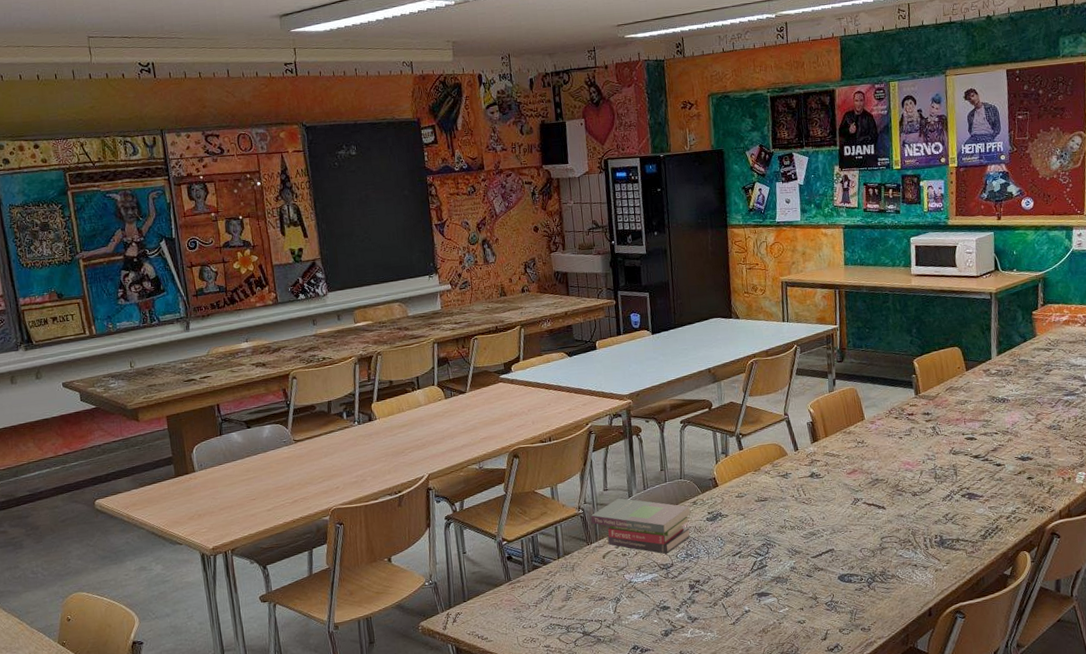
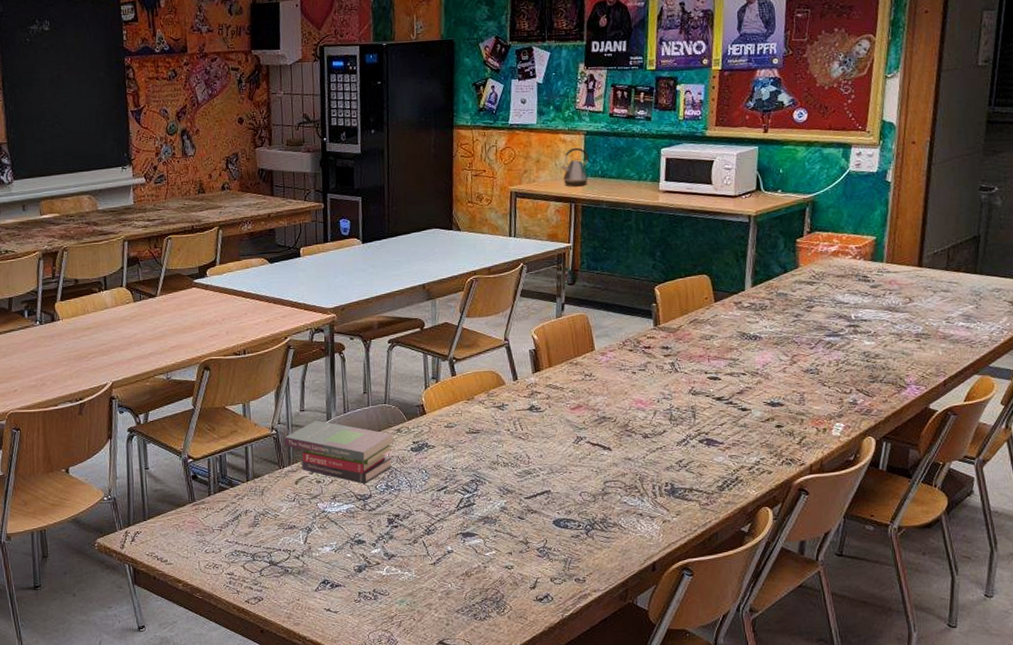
kettle: none [824,239,851,275] -> present [560,147,590,187]

